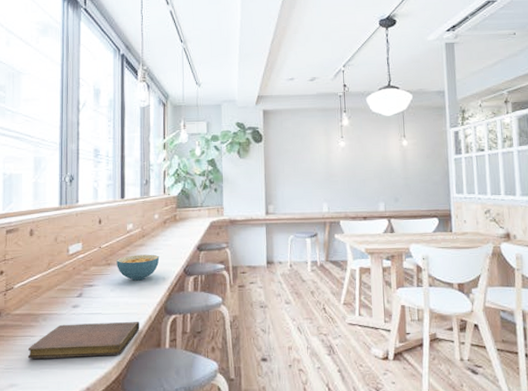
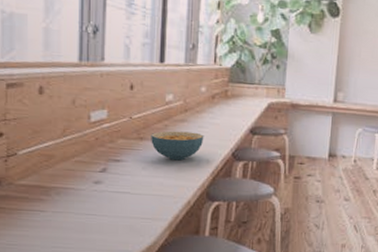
notebook: present [27,322,140,359] -> none [36,201,176,239]

